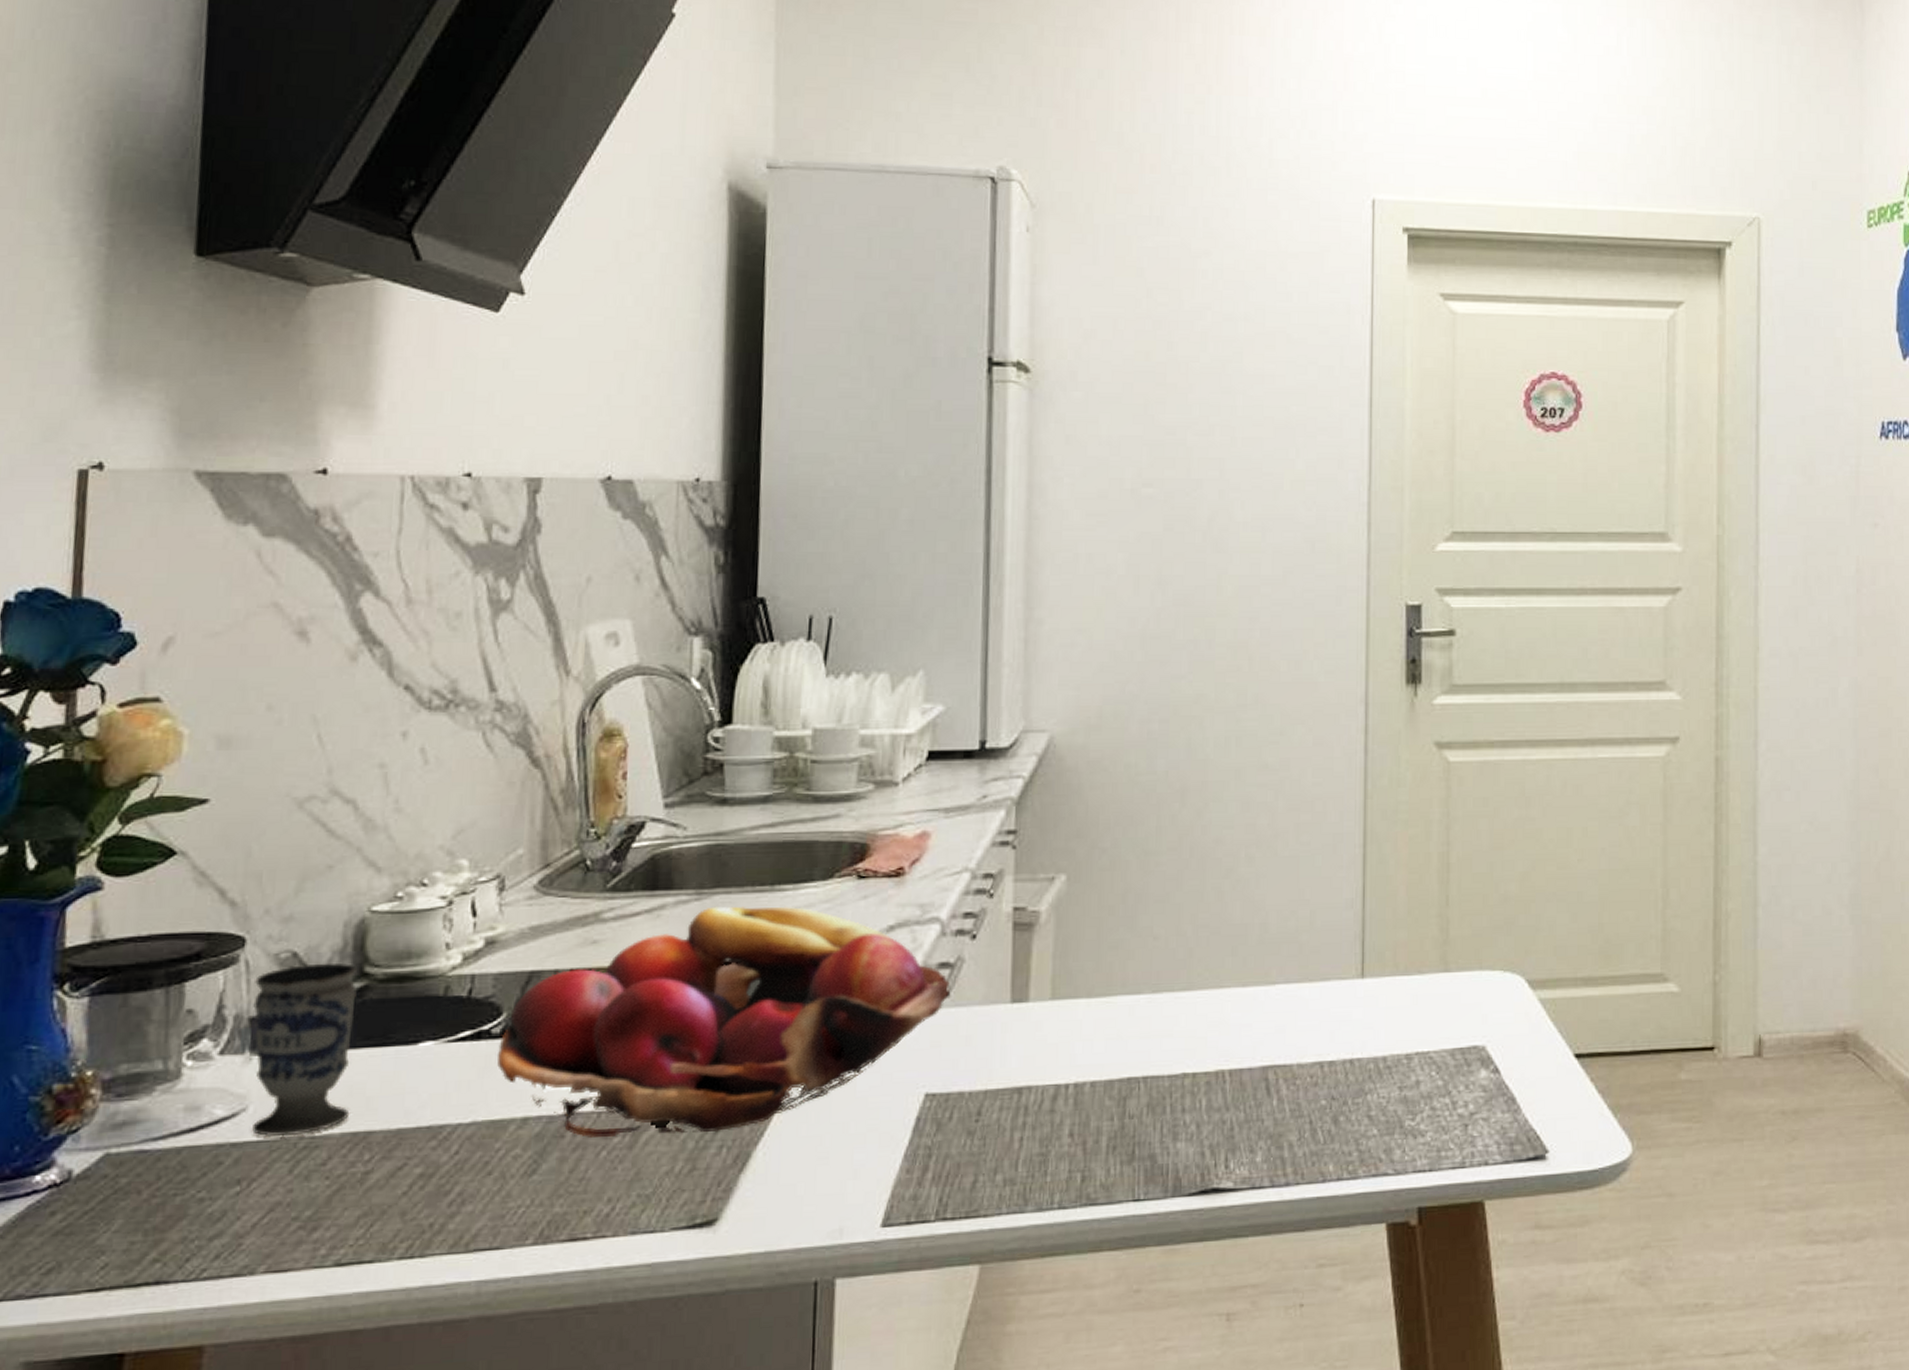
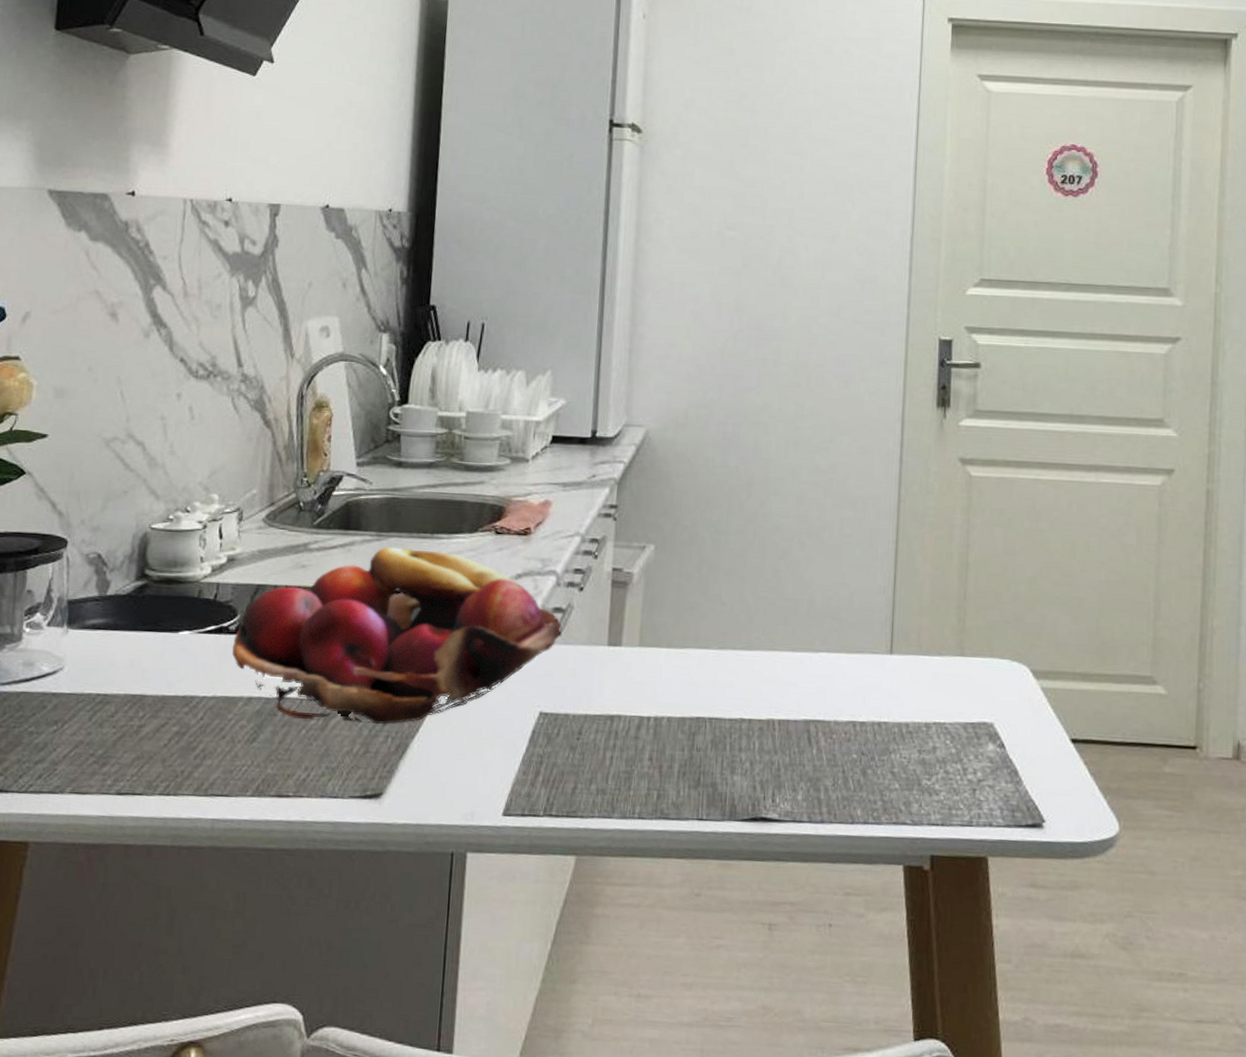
cup: present [251,962,357,1138] -> none [65,563,140,693]

